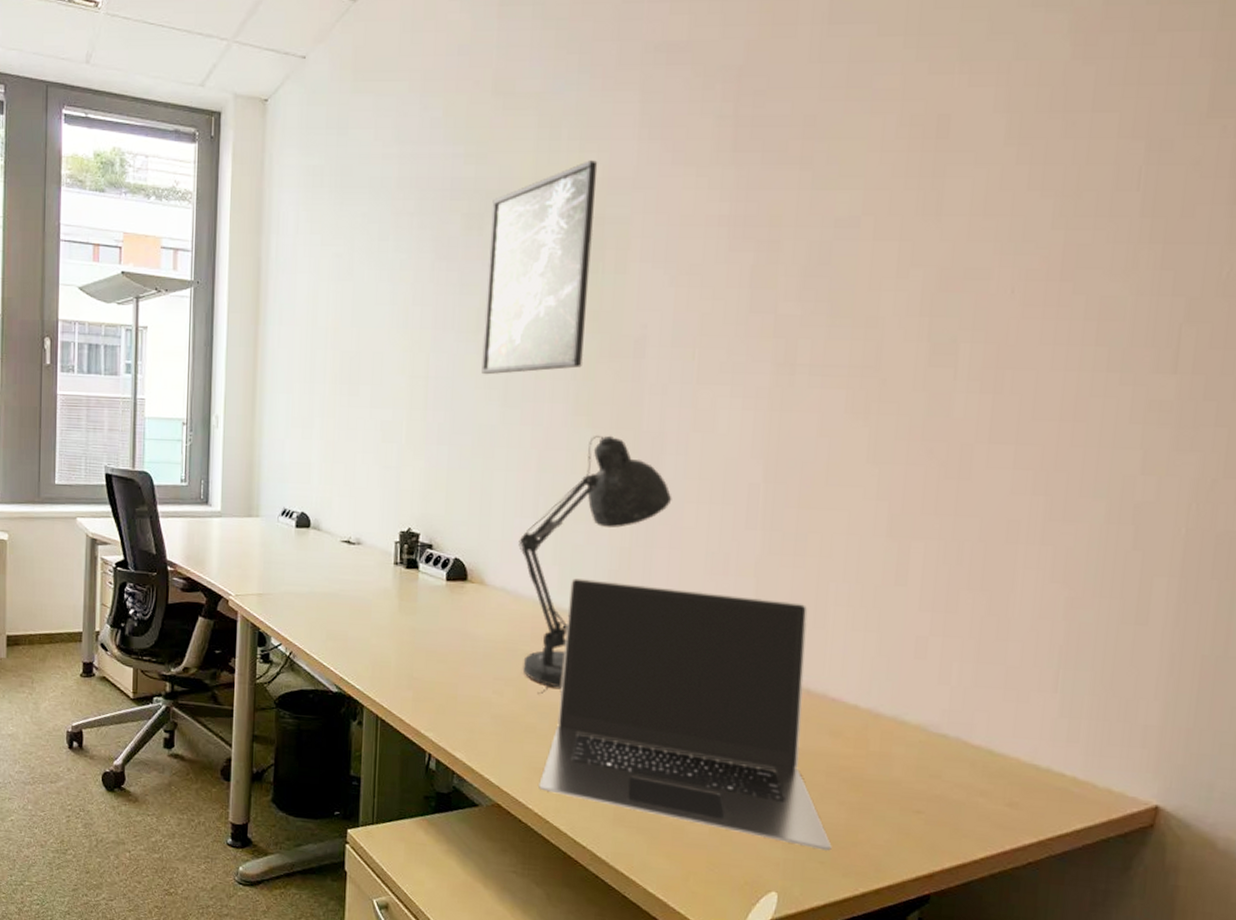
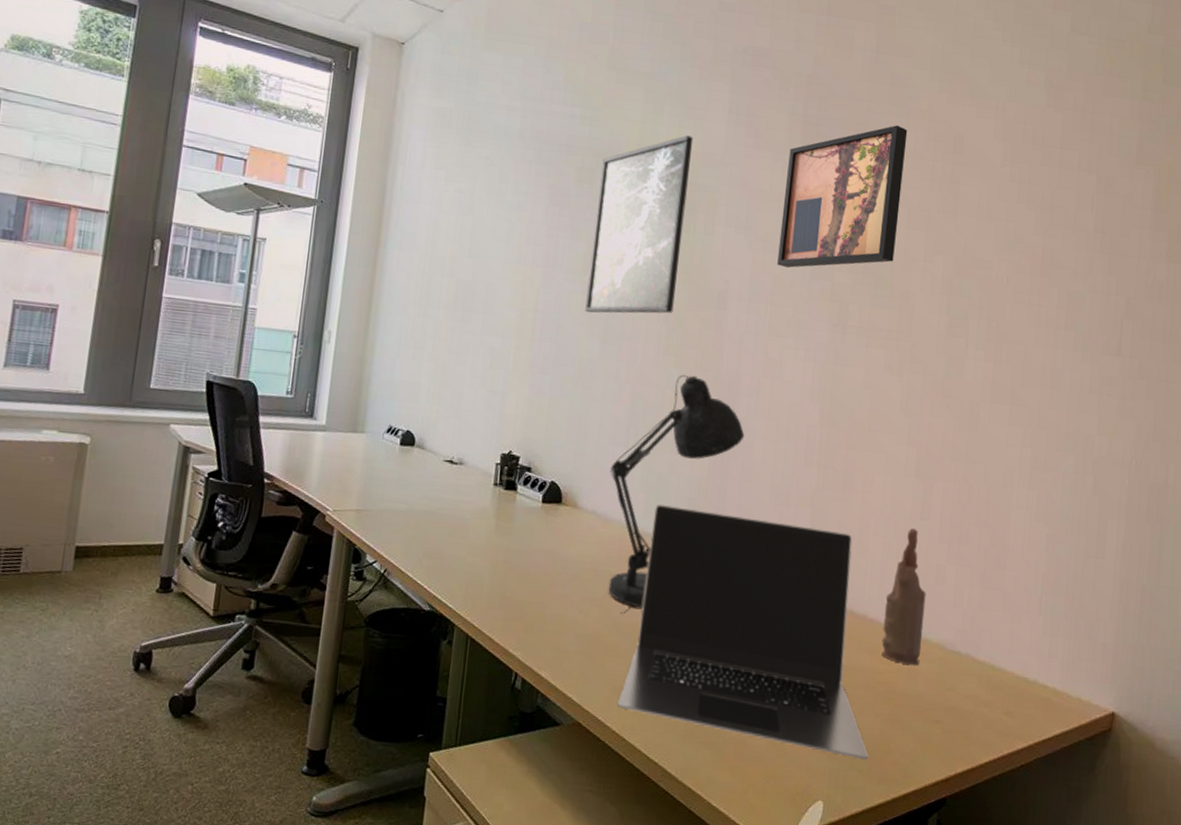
wall art: none [706,113,873,302] -> present [777,125,908,268]
bottle: none [846,596,903,750] -> present [881,528,926,666]

